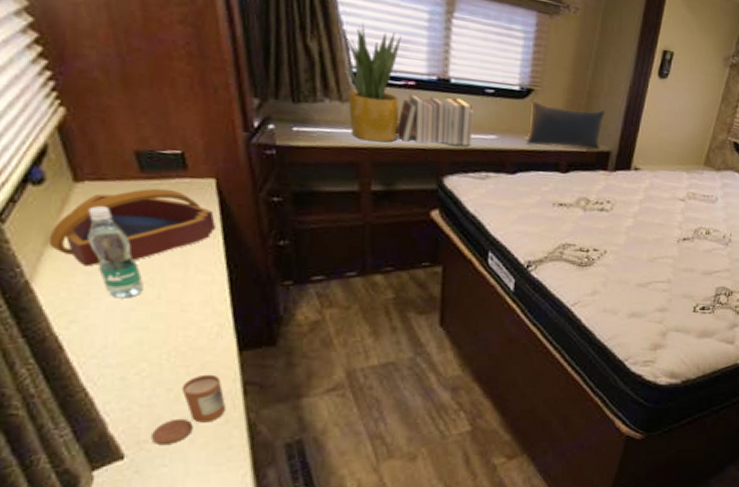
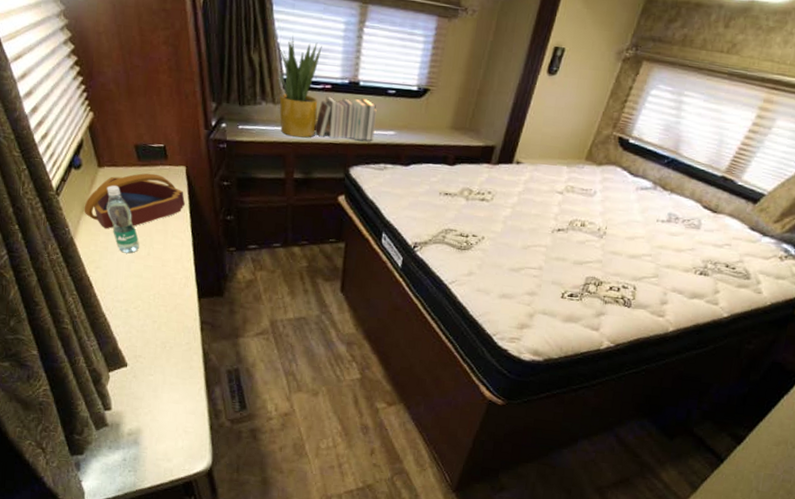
candle: present [152,374,225,444] -> none [144,313,189,360]
pillow: present [525,100,604,150] -> none [419,99,492,145]

